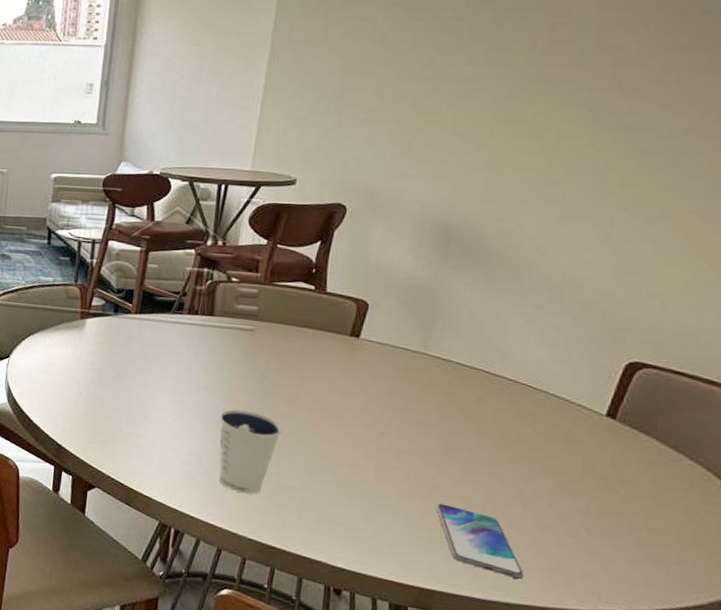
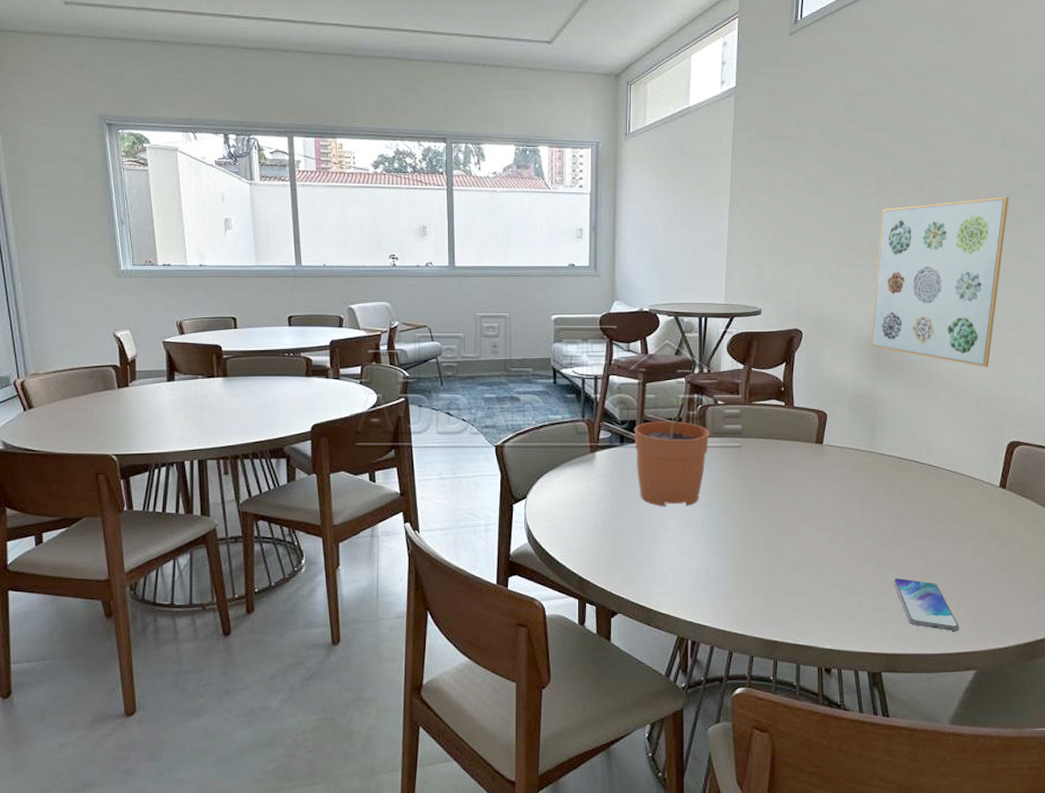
plant pot: none [130,270,219,387] -> present [633,398,710,507]
dixie cup: present [219,409,283,495] -> none [720,521,772,597]
wall art: none [436,50,671,267] -> present [870,196,1009,367]

